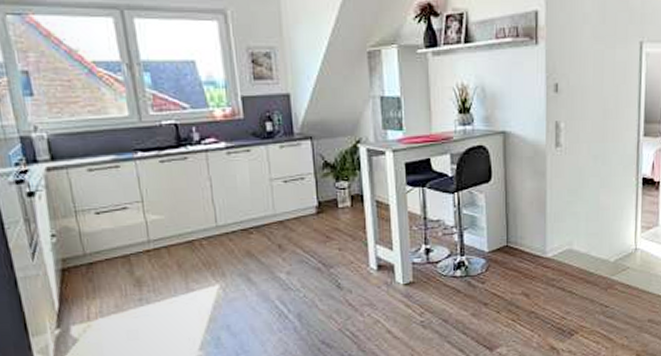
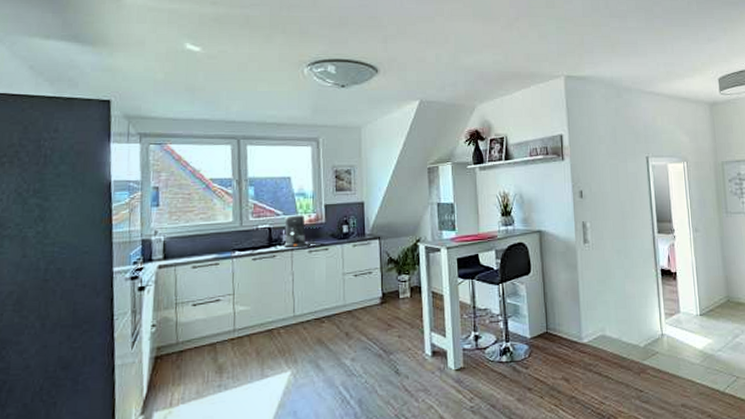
coffee maker: none [193,109,223,149] -> present [284,215,306,249]

